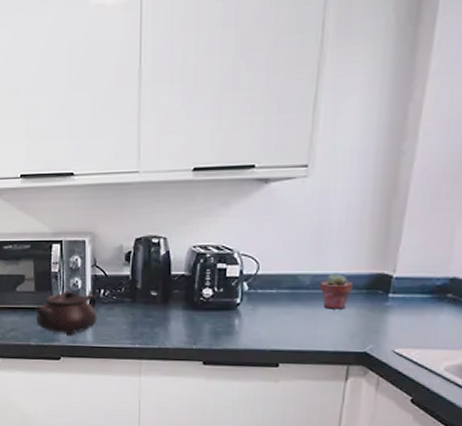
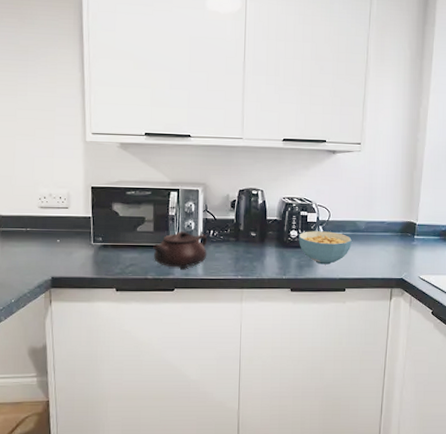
cereal bowl: none [214,288,290,332] -> present [299,231,352,265]
potted succulent: present [320,273,353,309] -> none [371,220,392,247]

